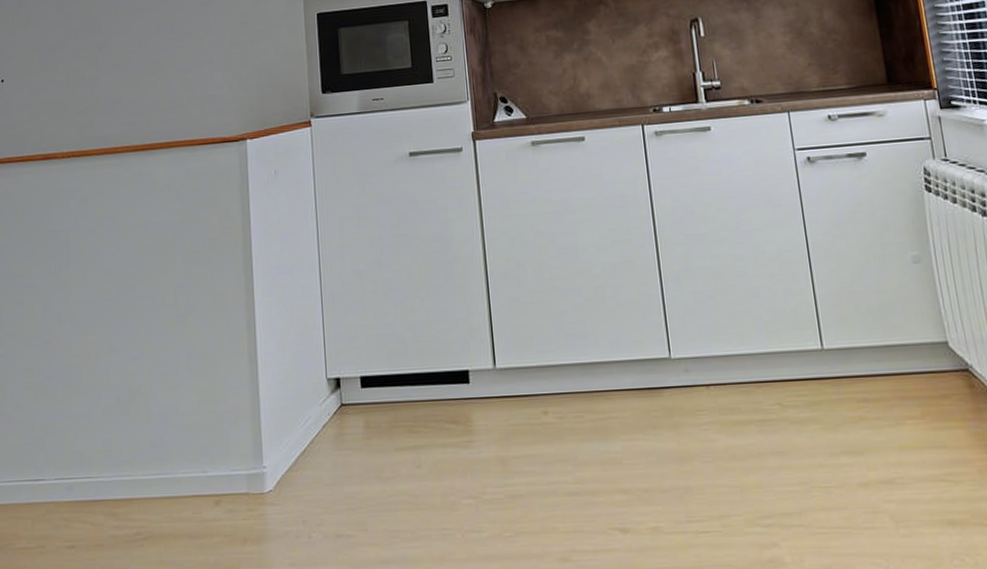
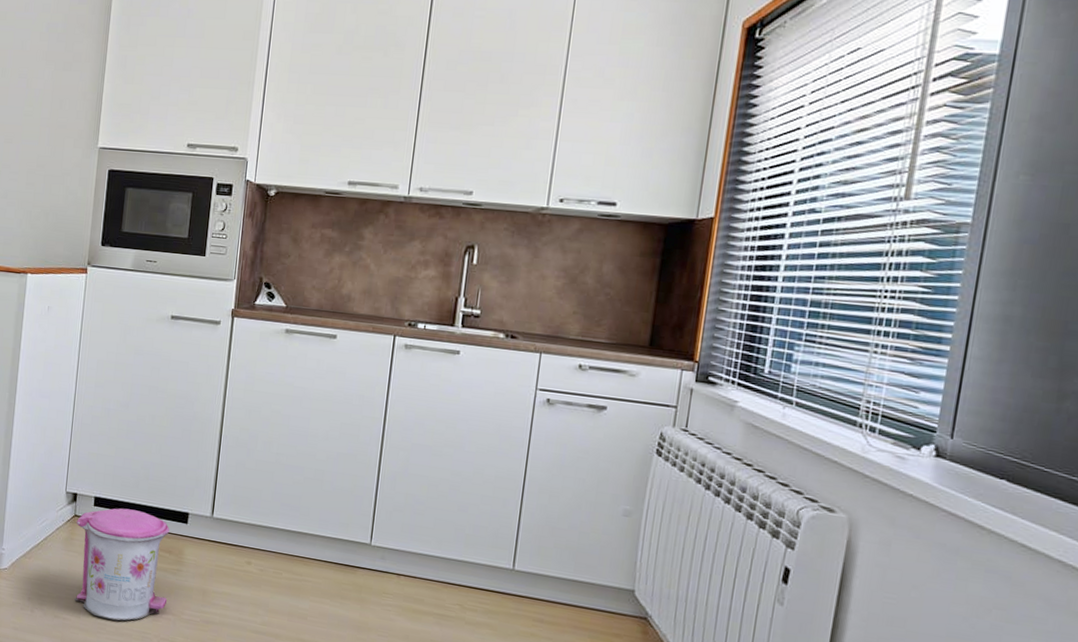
trash can: none [344,381,464,524] -> present [74,508,170,621]

